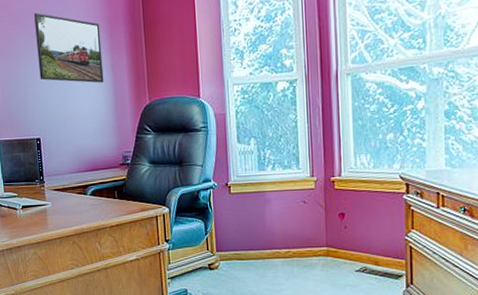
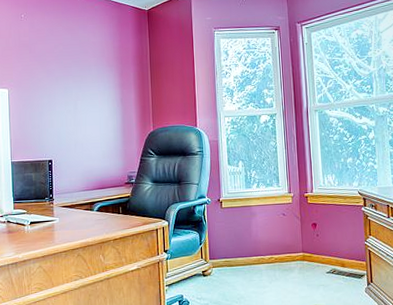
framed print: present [34,12,104,83] -> none [53,52,114,113]

